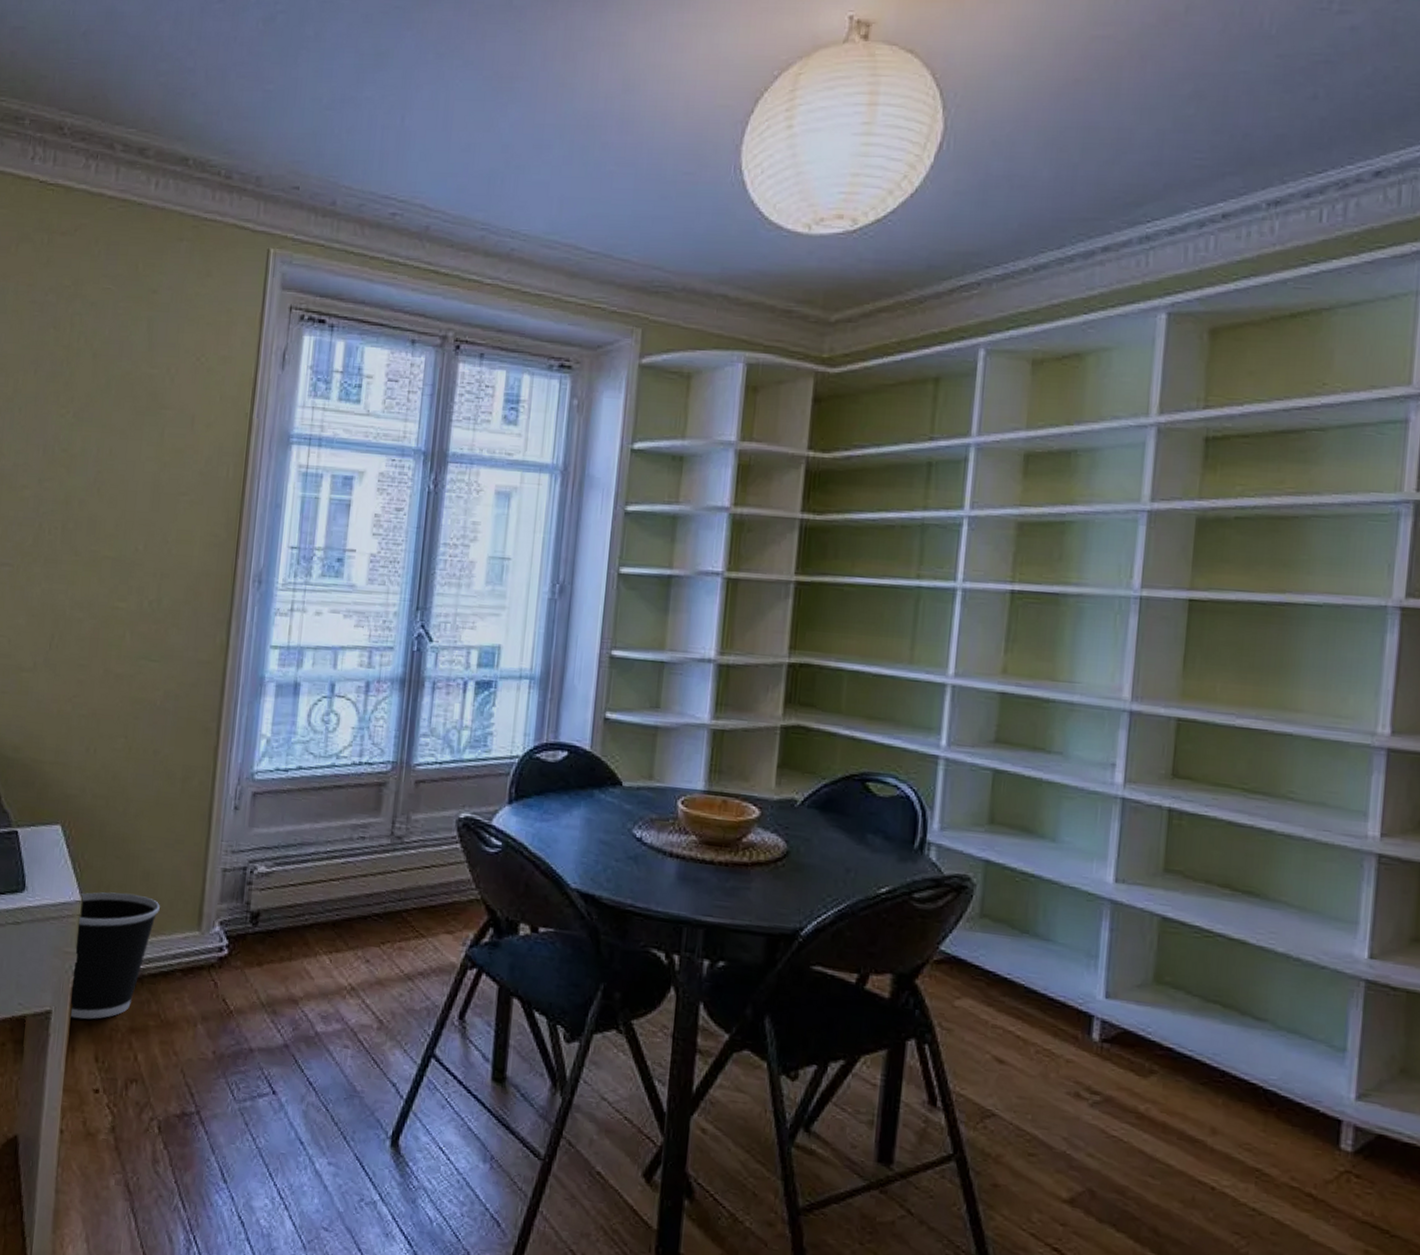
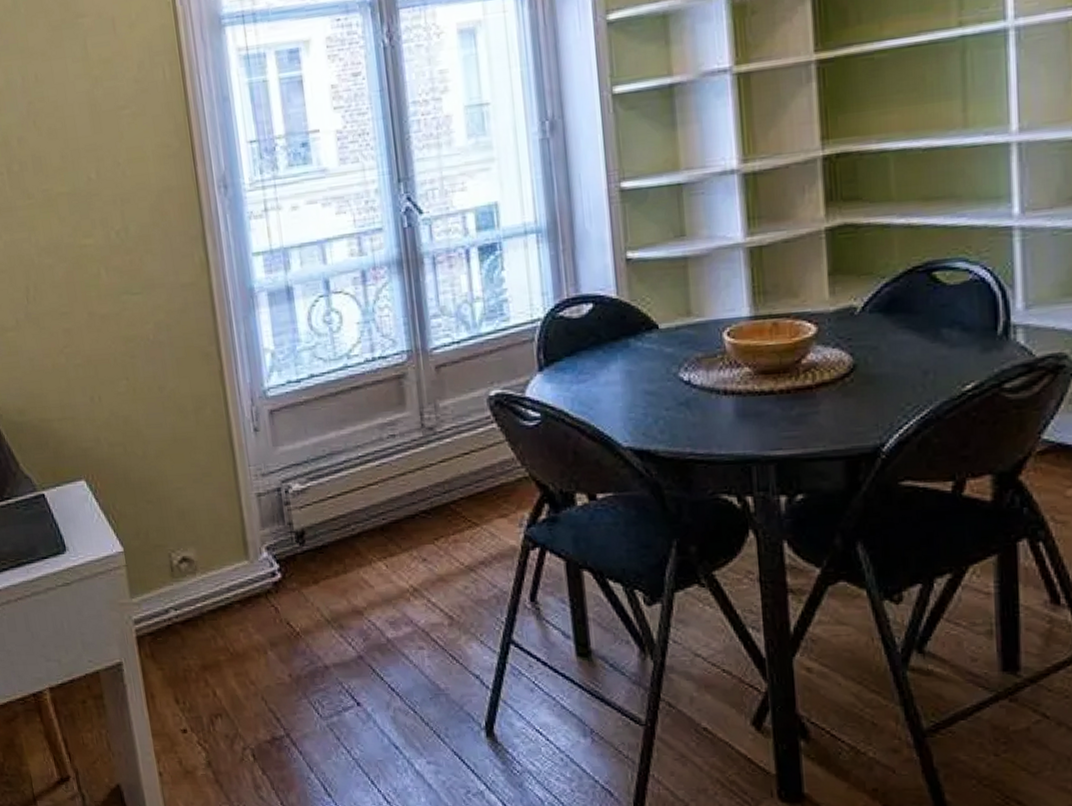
wastebasket: present [70,892,160,1020] -> none [120,535,203,666]

